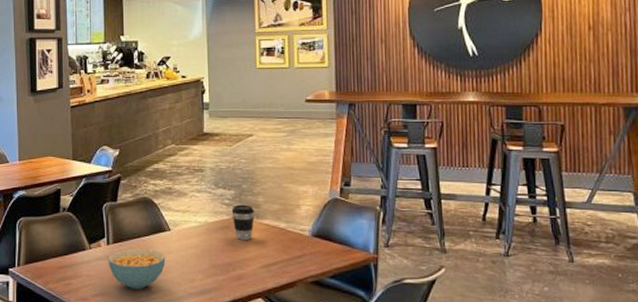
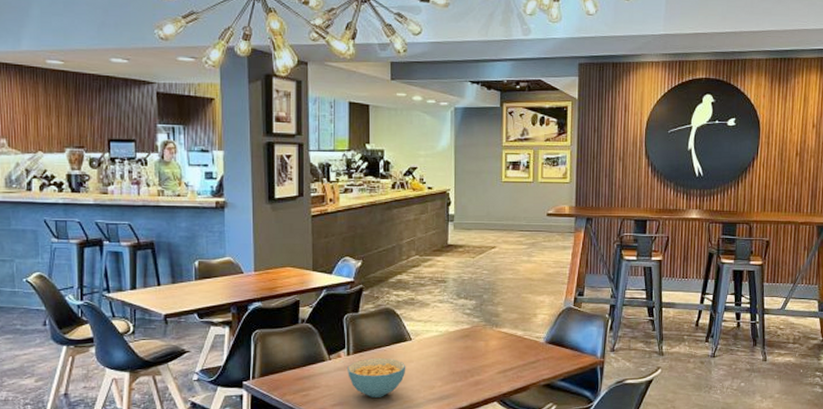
coffee cup: present [231,204,254,240] -> none [472,314,494,348]

